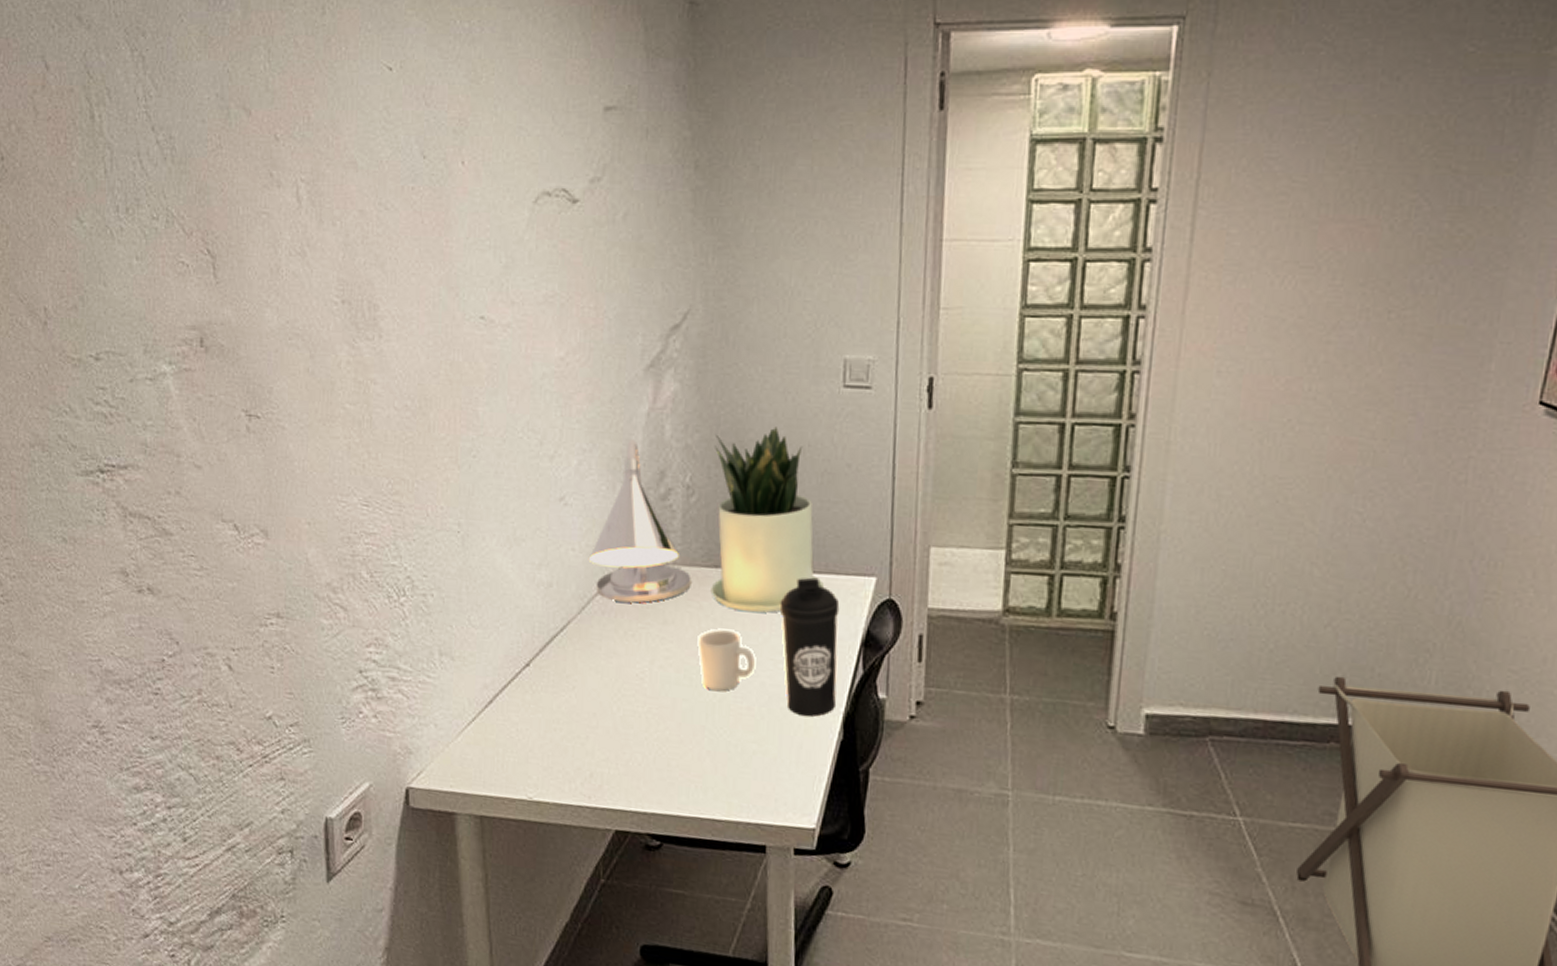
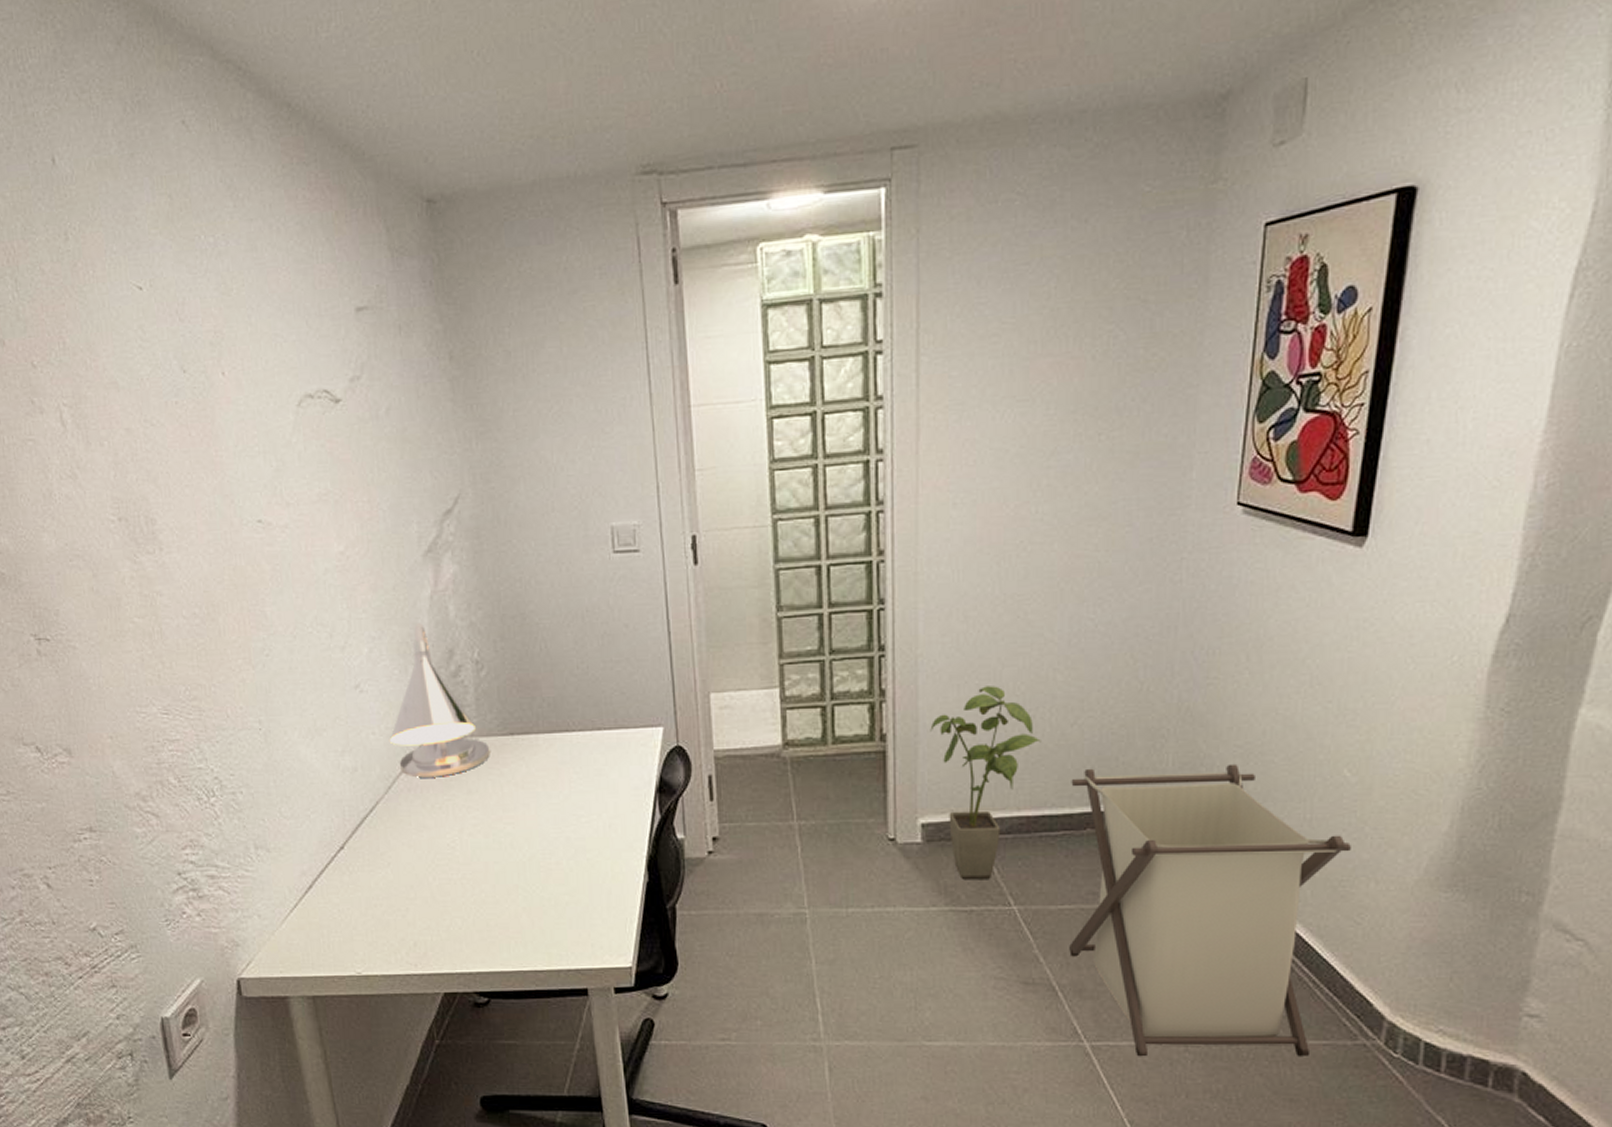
mug: present [699,630,755,692] -> none [503,793,559,851]
planter: present [711,426,825,613] -> none [498,596,616,774]
water bottle: present [779,577,840,717] -> none [576,733,638,863]
house plant: none [1166,573,1289,784] -> present [930,686,1041,880]

